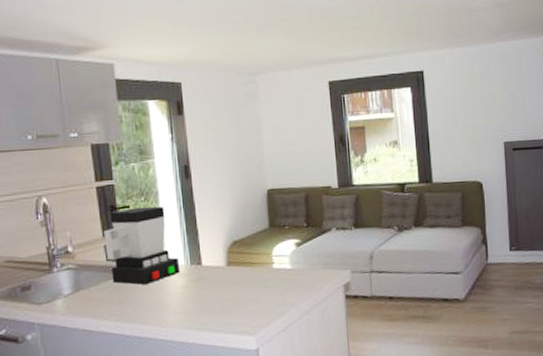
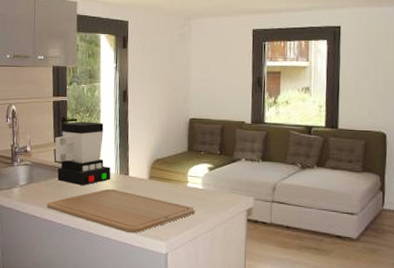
chopping board: none [102,283,286,333] -> present [46,188,196,234]

